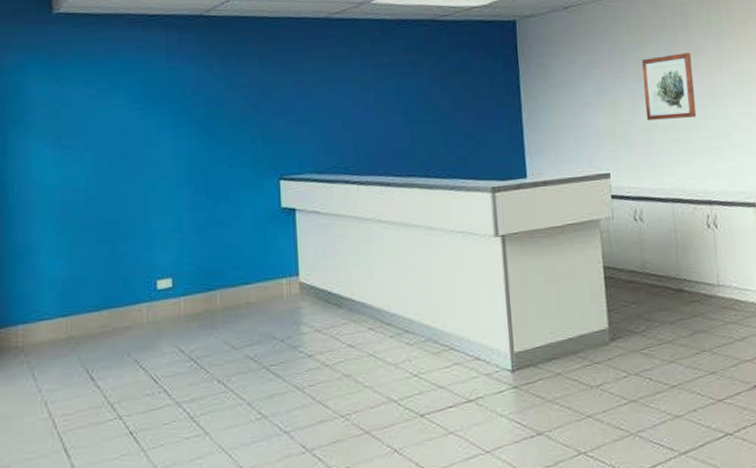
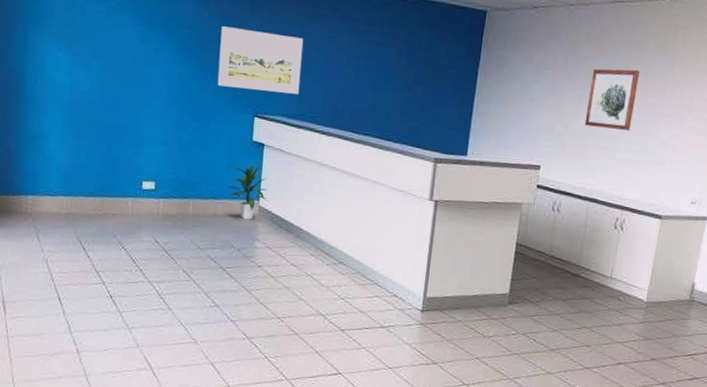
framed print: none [230,83,327,153] -> present [217,26,303,94]
indoor plant: none [257,232,308,302] -> present [226,162,267,220]

